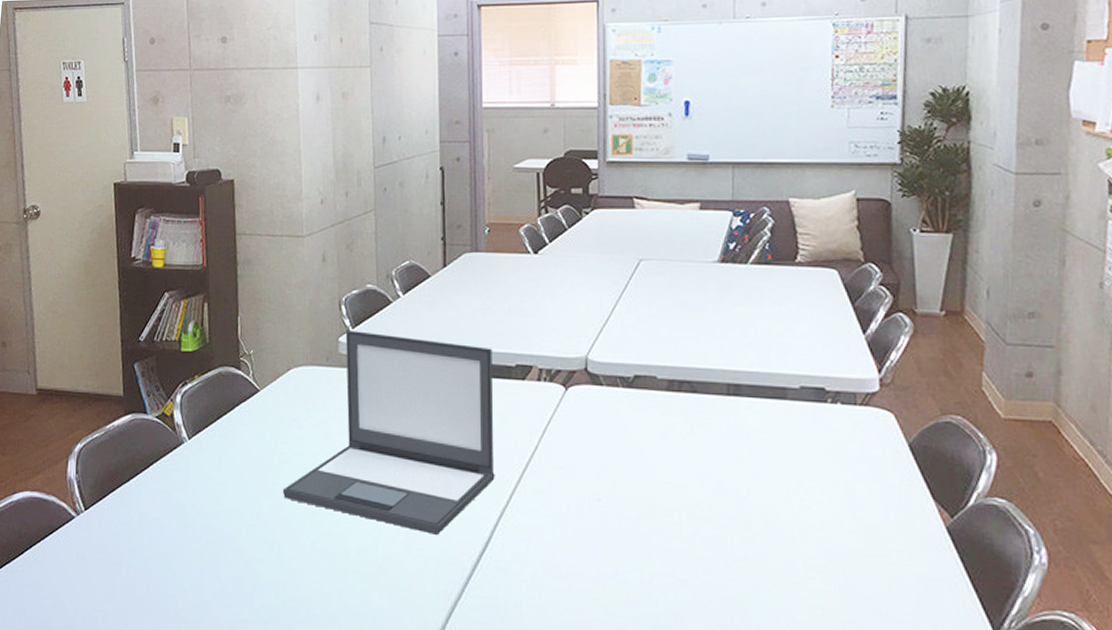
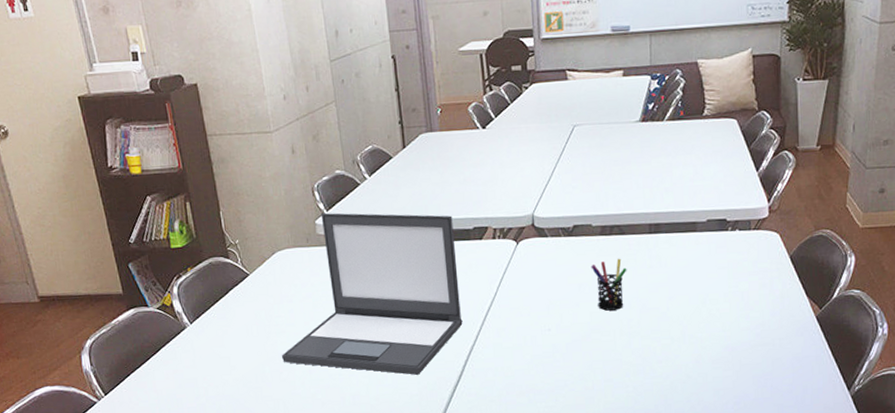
pen holder: none [653,421,698,486] -> present [591,258,627,311]

